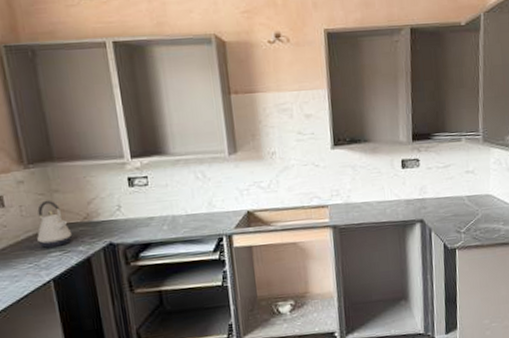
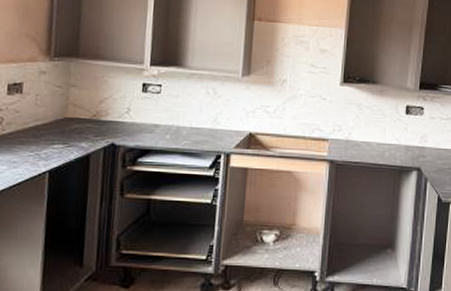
kettle: present [37,200,73,248] -> none [44,93,79,139]

